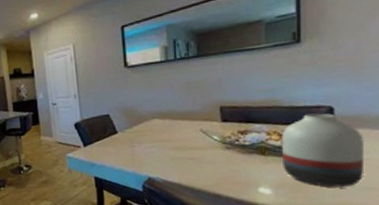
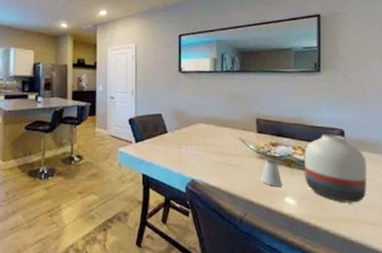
saltshaker: none [229,148,256,177] -> present [261,158,283,187]

